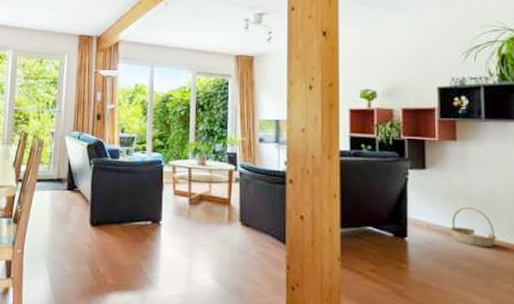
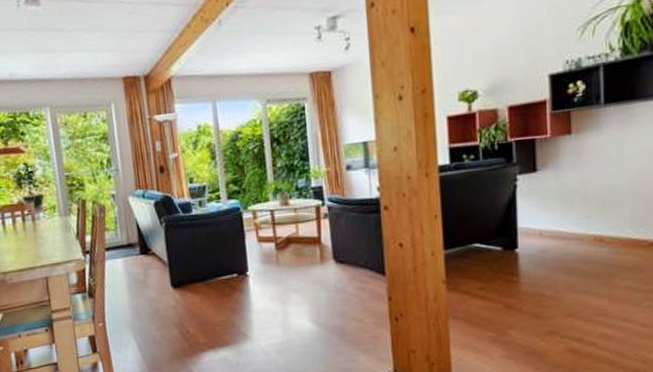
basket: present [449,207,497,248] -> none [564,206,617,247]

